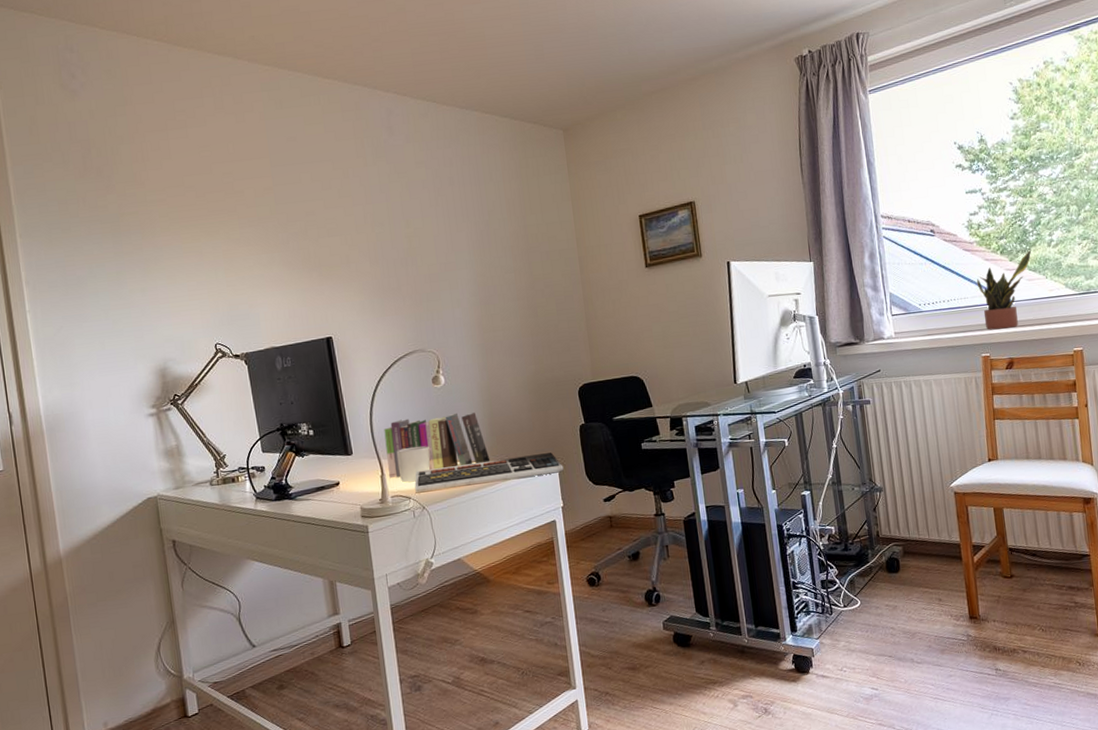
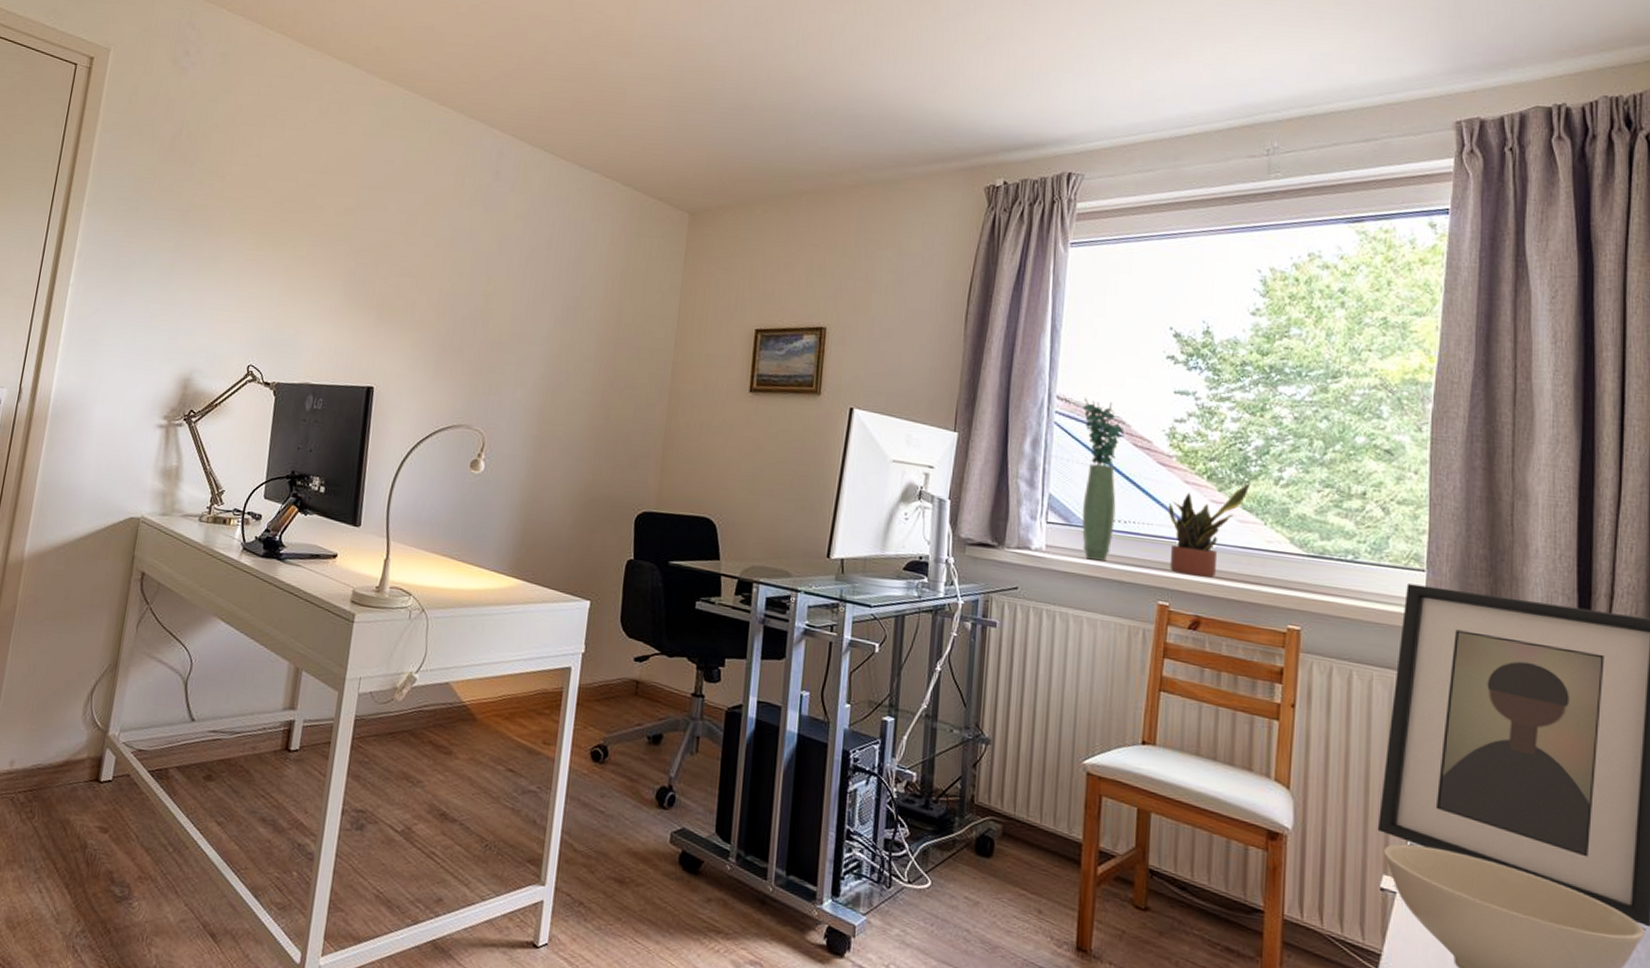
books: present [384,412,491,479] -> none [394,500,513,576]
mug: present [396,446,431,483] -> none [405,534,447,577]
computer keyboard: present [414,452,564,494] -> none [418,564,596,612]
vase: none [901,211,941,336] -> present [1081,398,1123,562]

